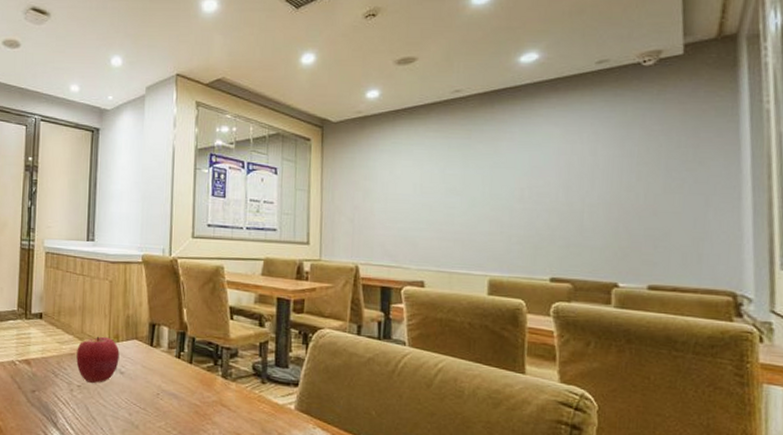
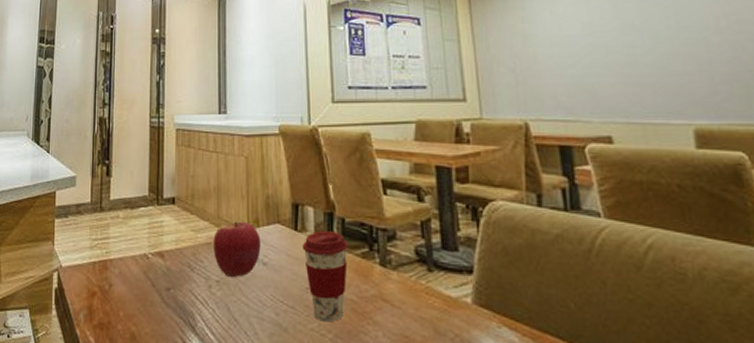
coffee cup: none [156,347,196,422] -> present [302,230,348,322]

